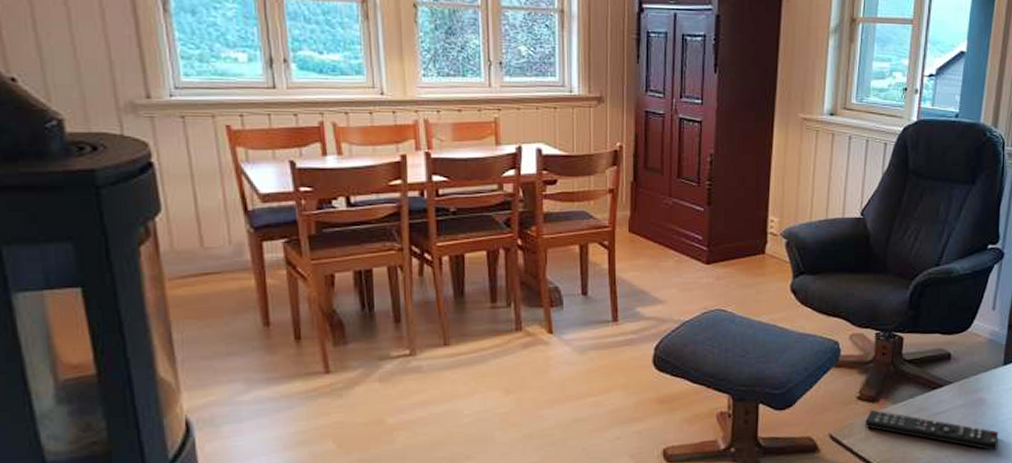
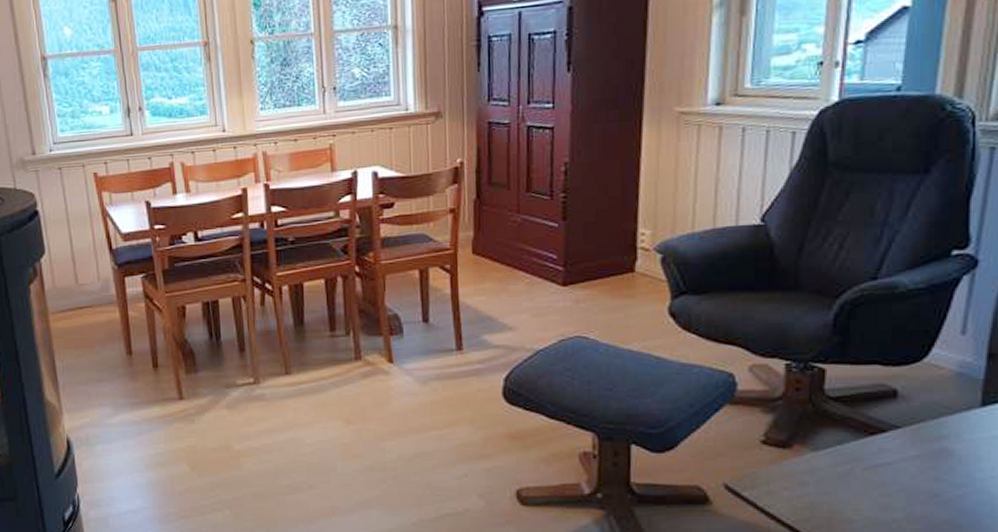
remote control: present [865,409,999,451] -> none [773,456,976,517]

